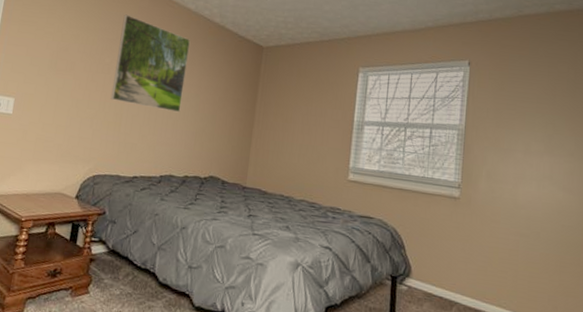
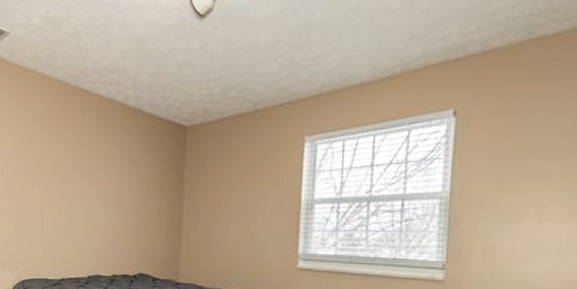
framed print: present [110,14,191,113] -> none [30,111,106,210]

